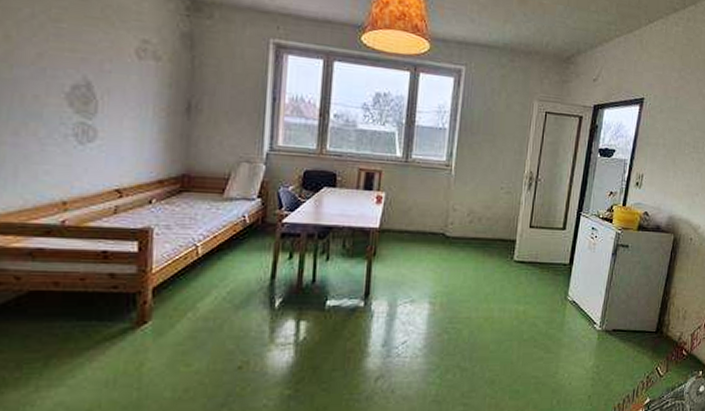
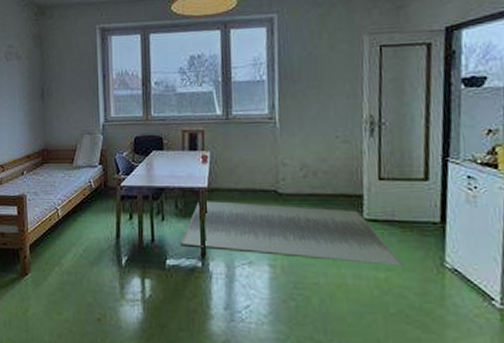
rug: none [345,241,539,300] -> present [181,201,405,267]

